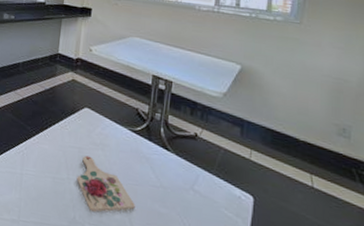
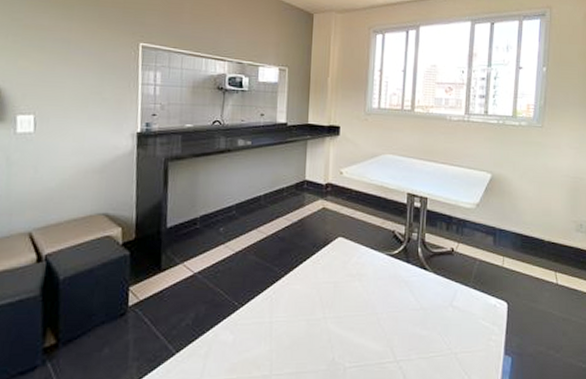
cutting board: present [77,155,135,212] -> none [334,289,396,348]

